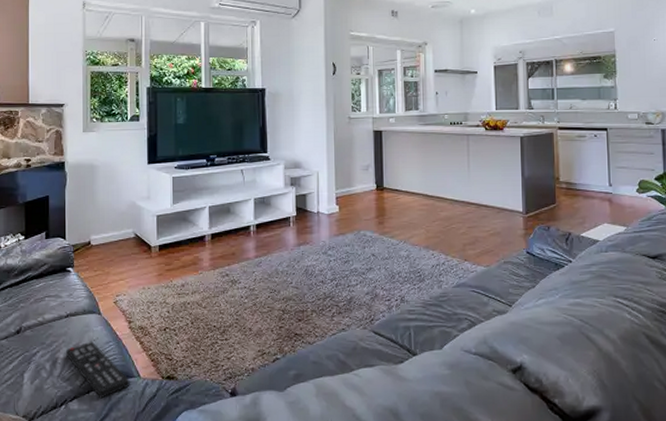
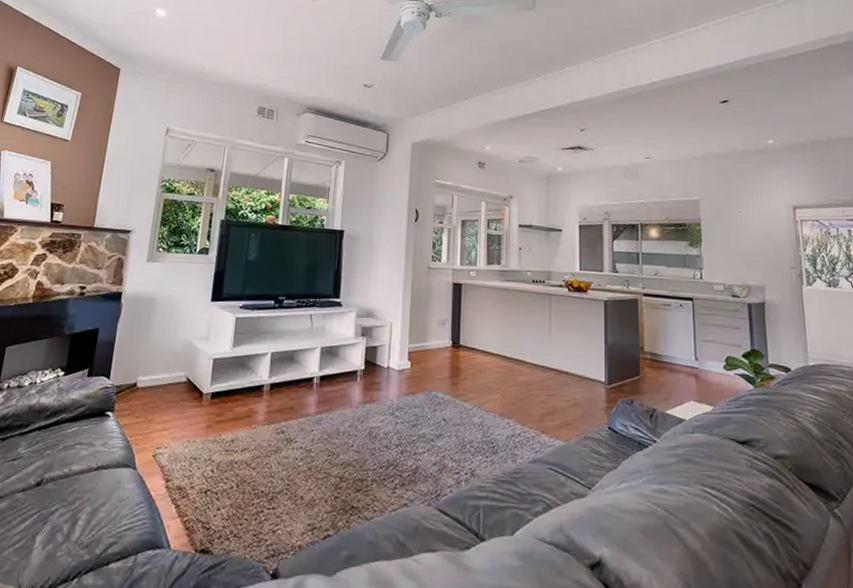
remote control: present [66,341,130,399] -> none [89,500,158,573]

